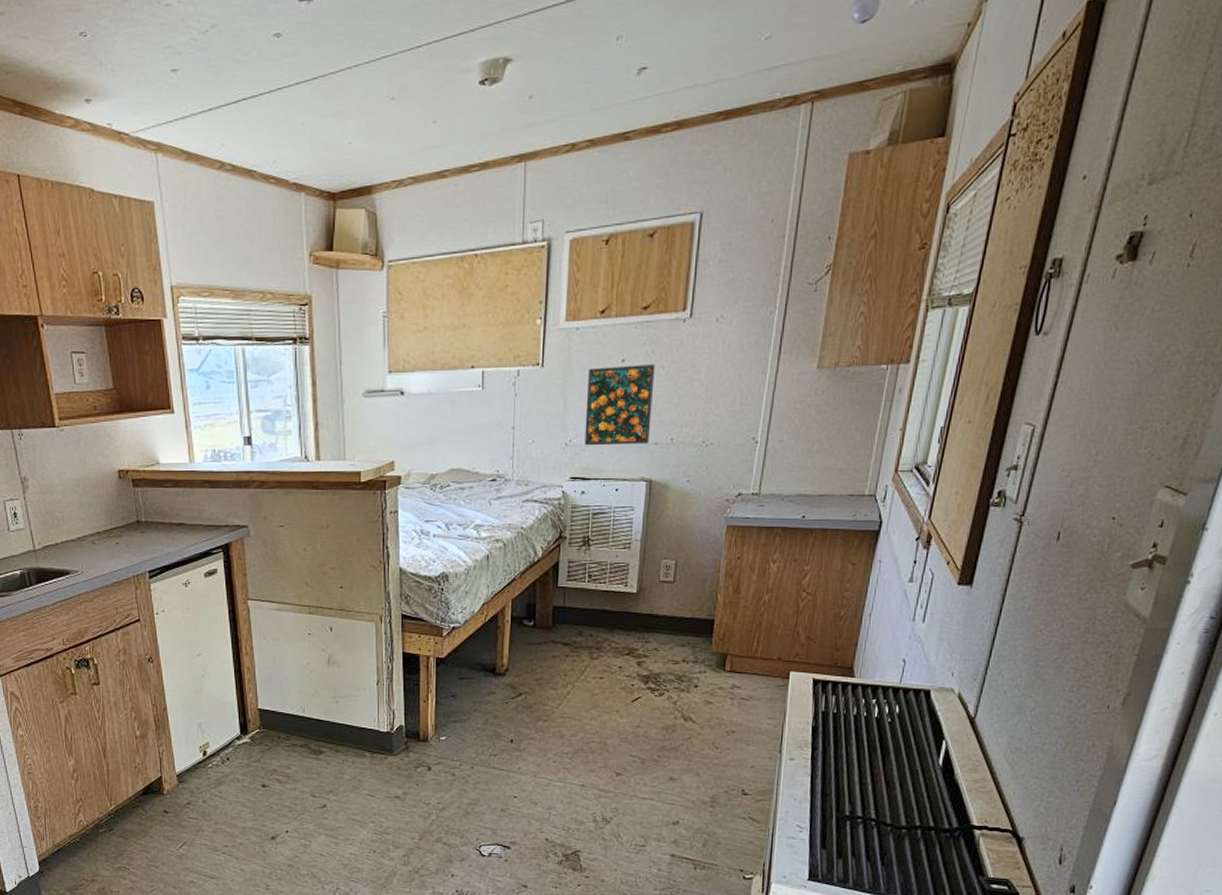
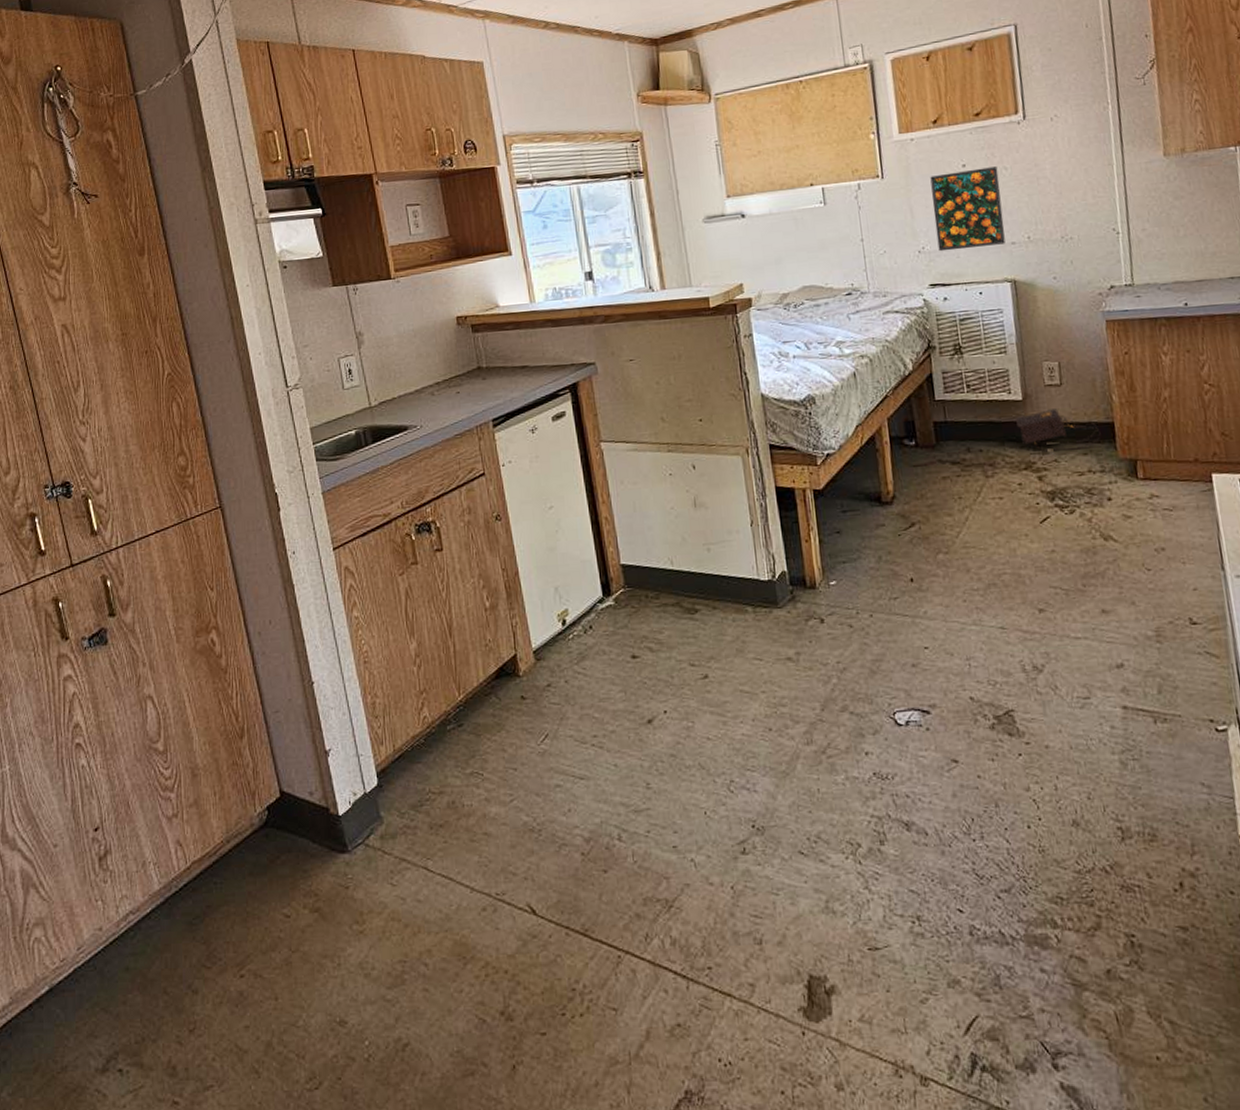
satchel: none [626,603,701,641] -> present [1014,408,1101,452]

